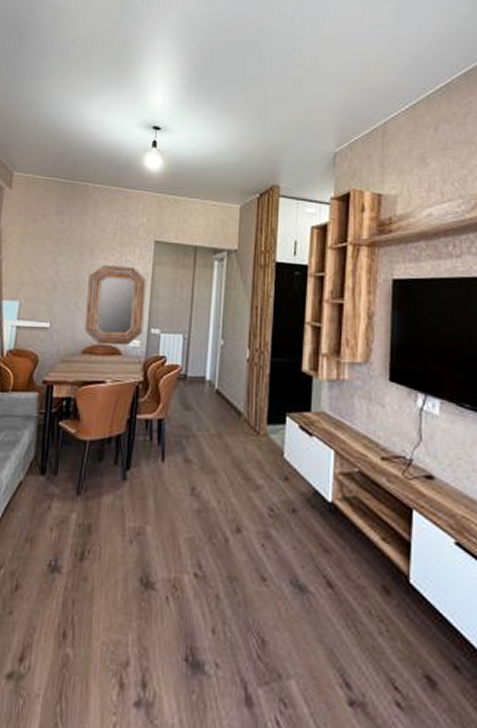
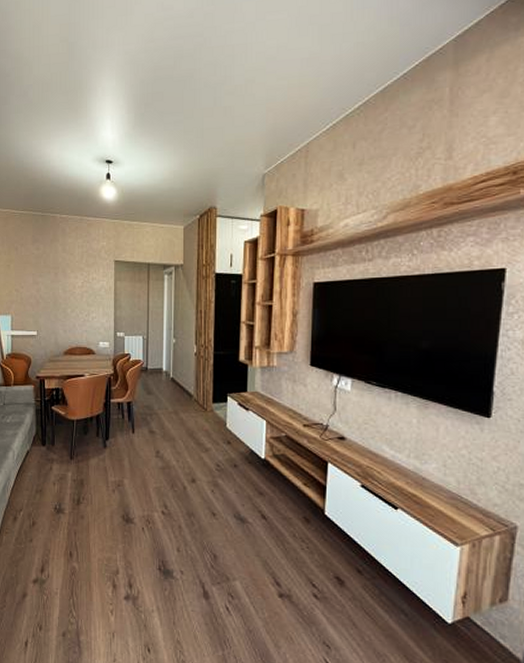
home mirror: present [84,265,147,346] -> none [64,283,110,347]

